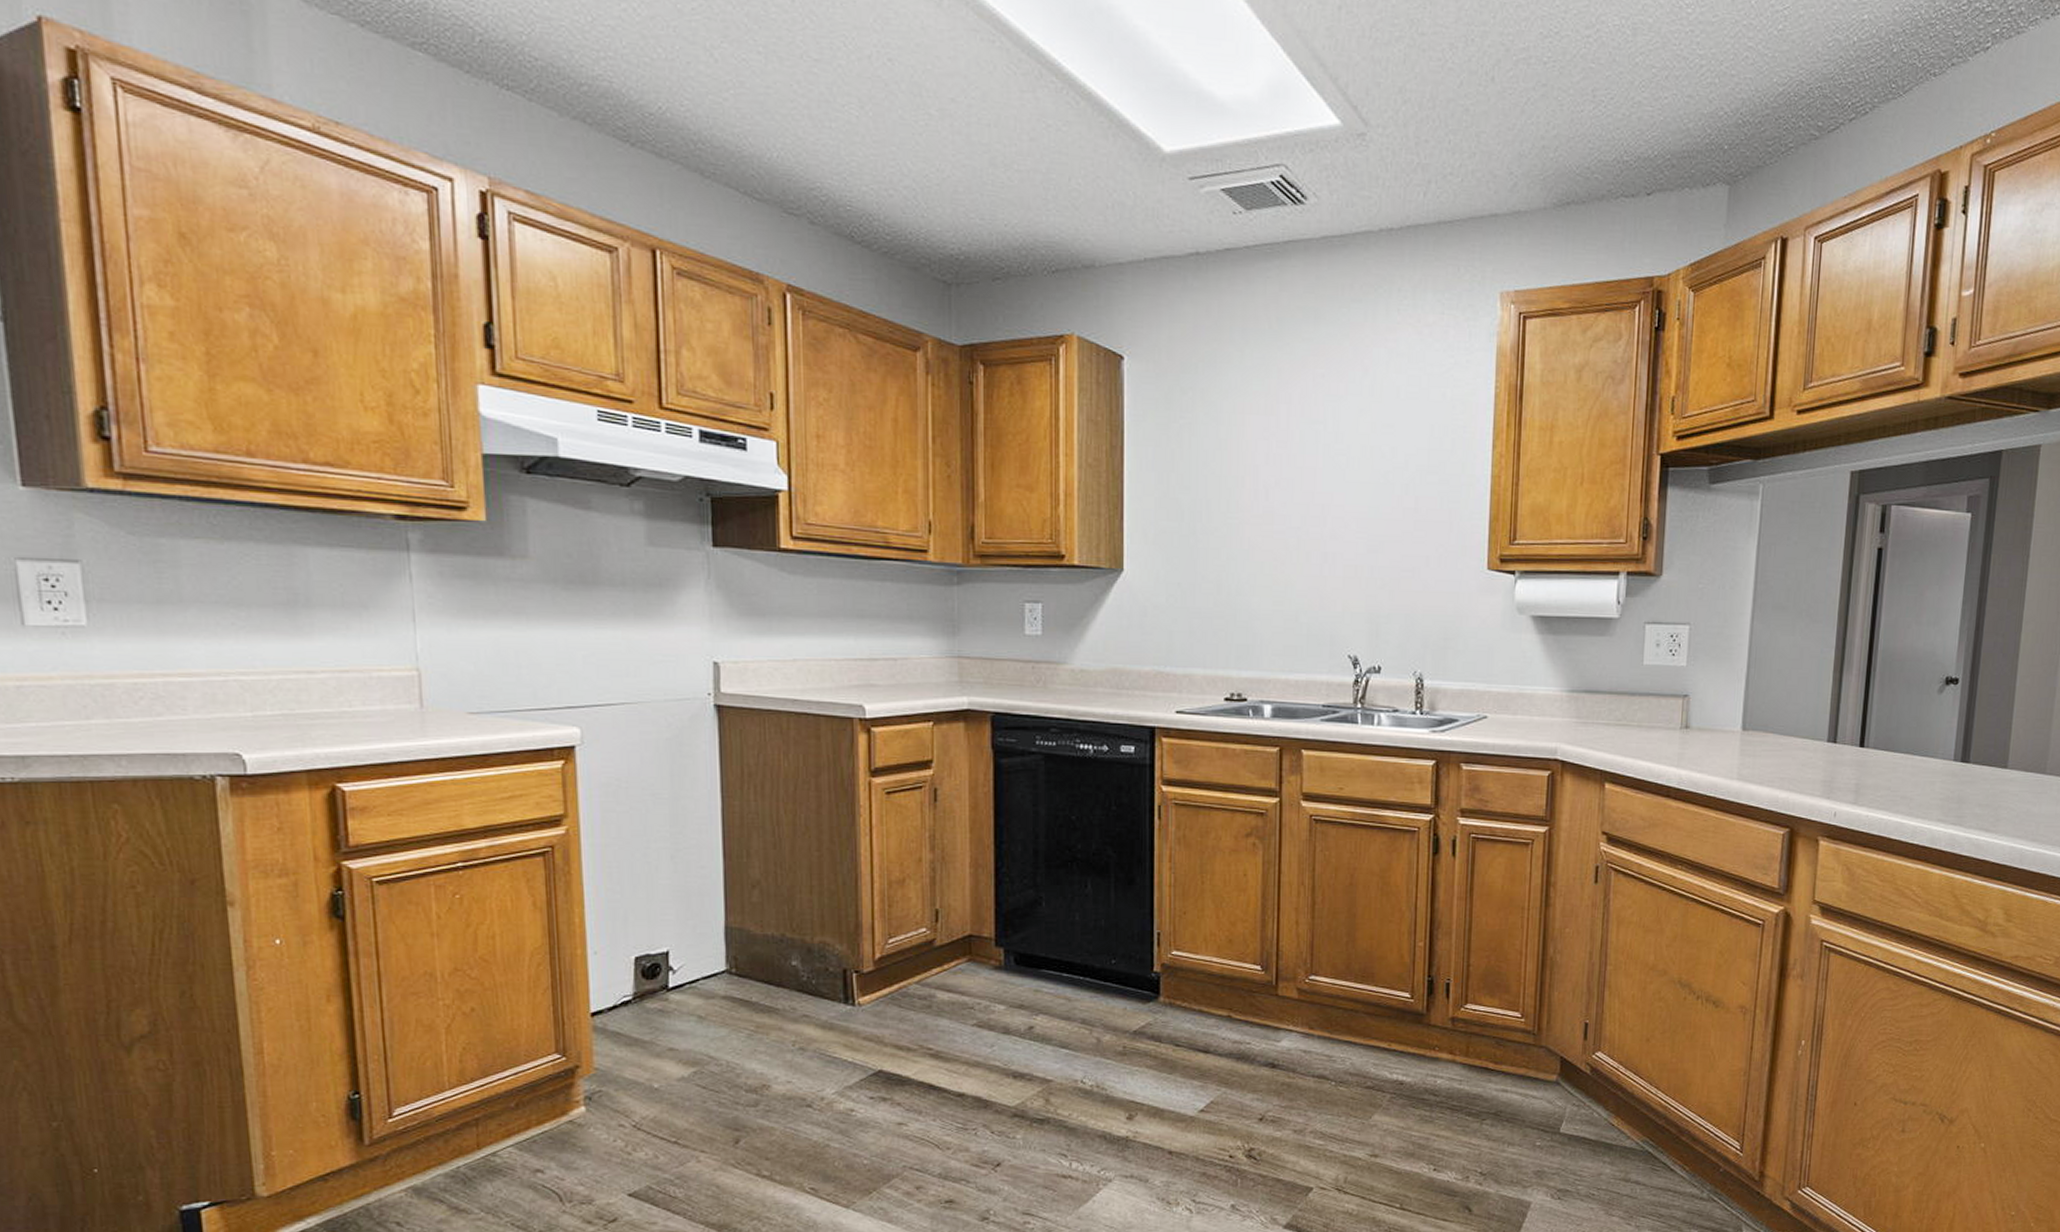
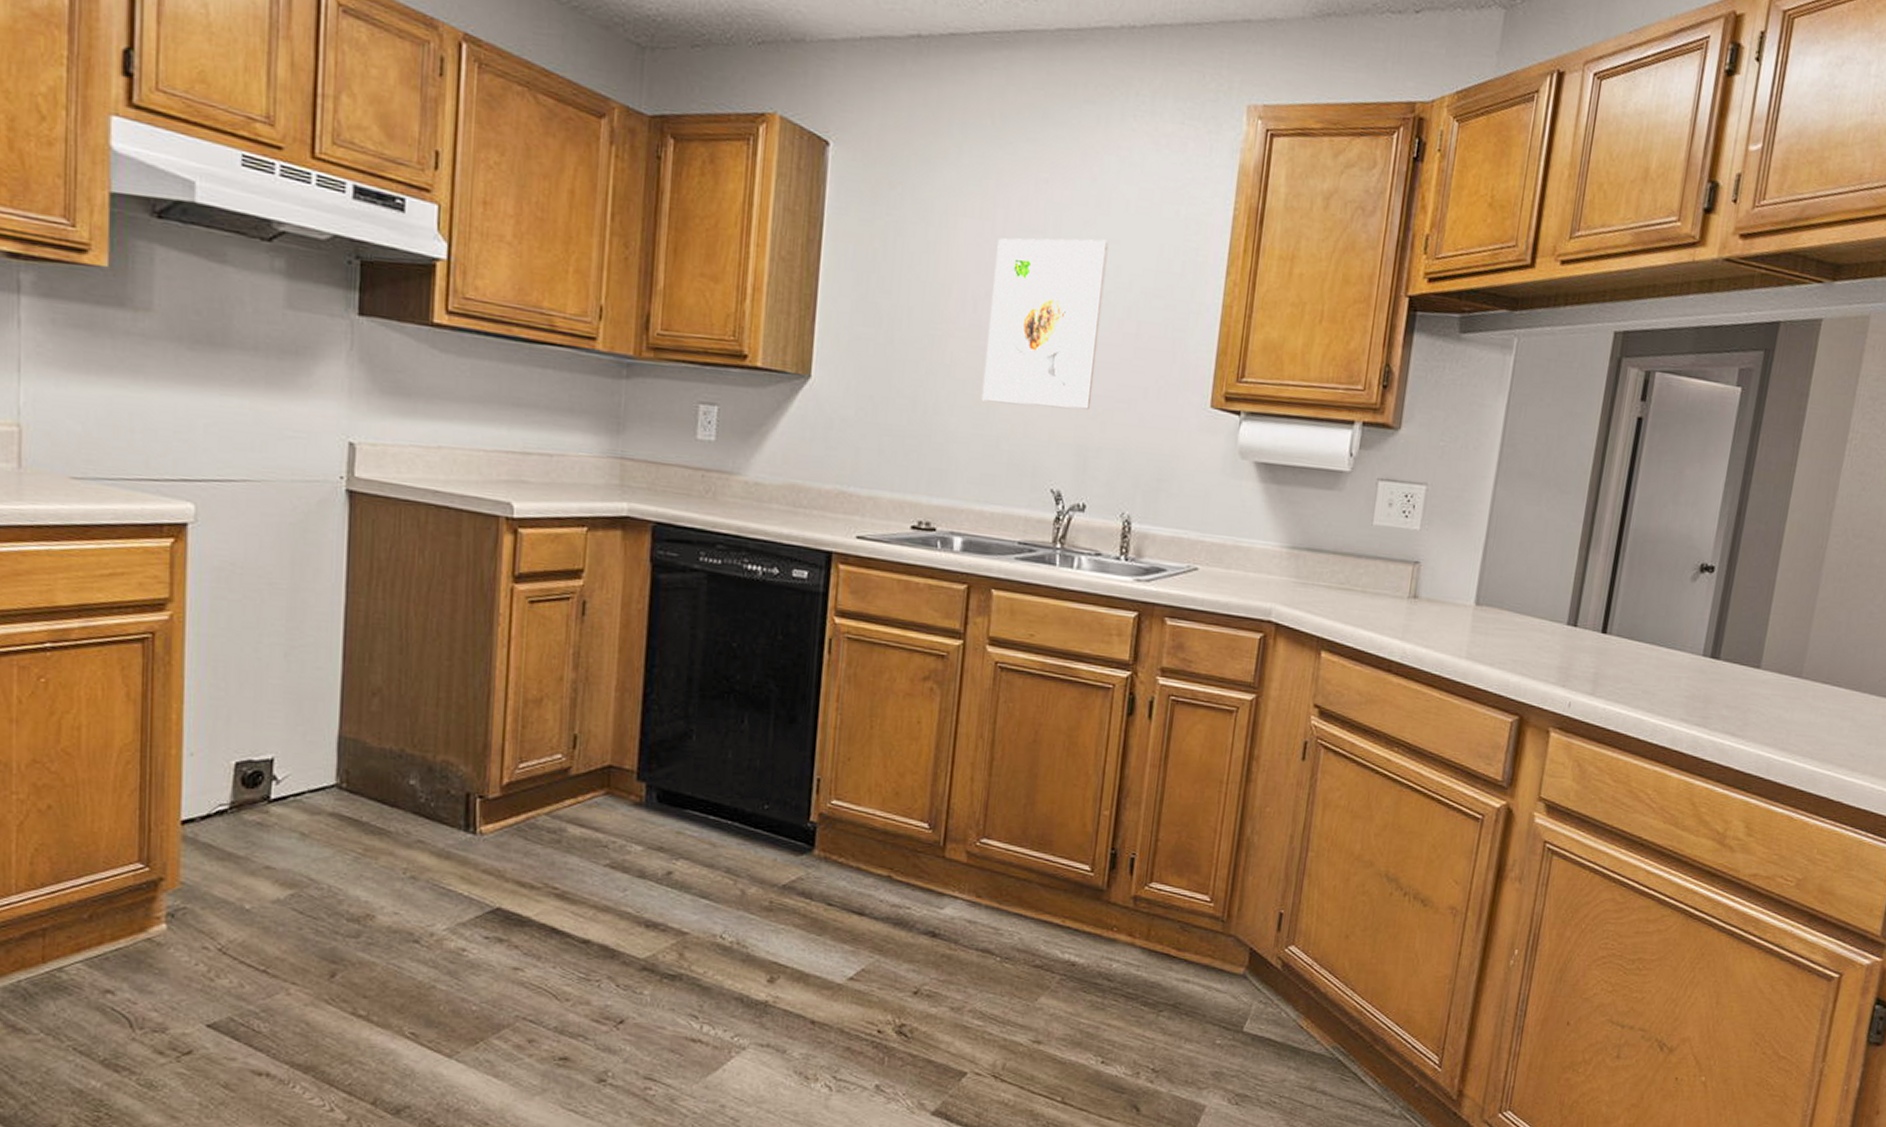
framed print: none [1279,425,1384,581] -> present [981,238,1109,410]

